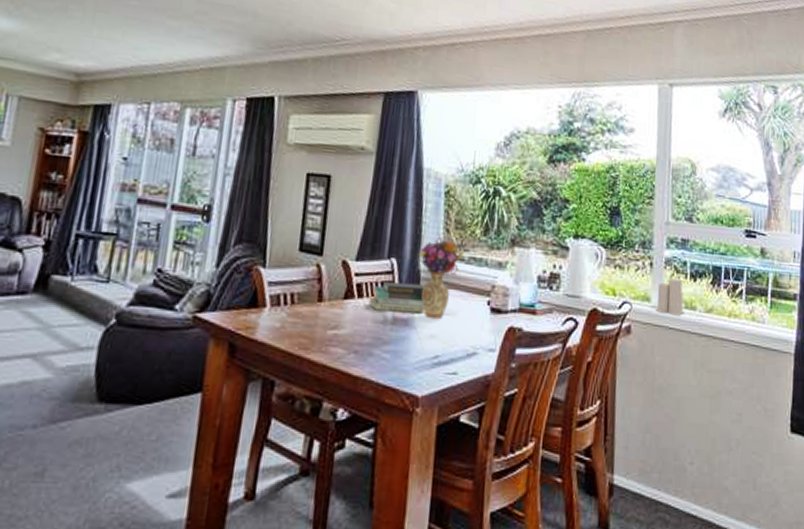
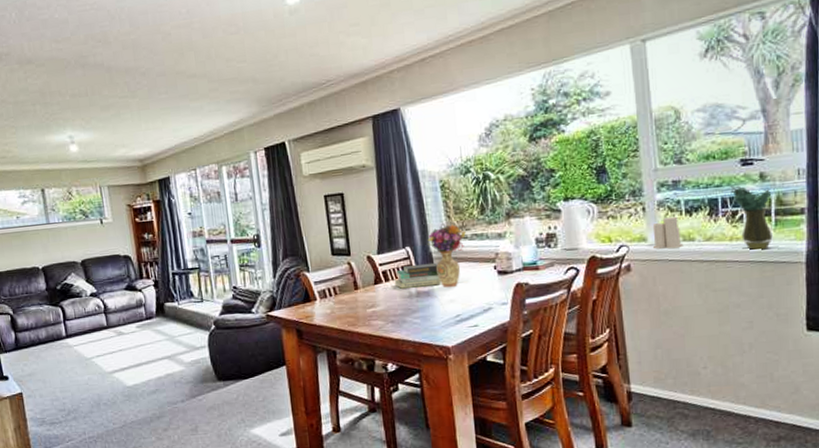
vase: none [733,256,769,333] -> present [730,185,773,250]

